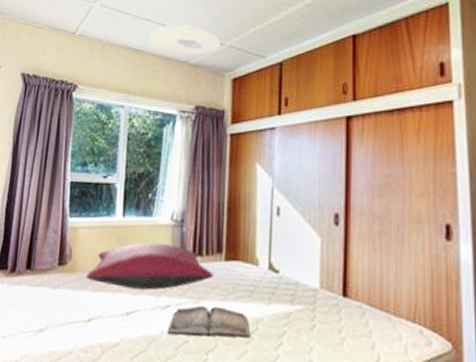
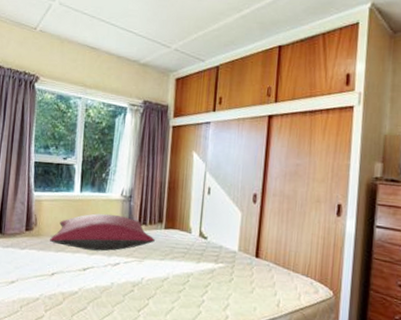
ceiling light: present [148,25,220,55] -> none [103,27,167,56]
hardback book: present [167,305,251,338] -> none [116,263,183,288]

